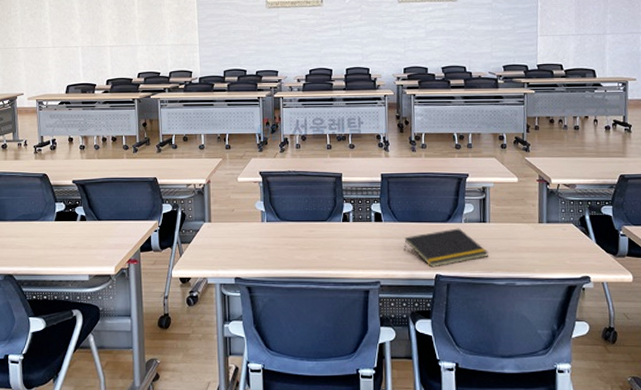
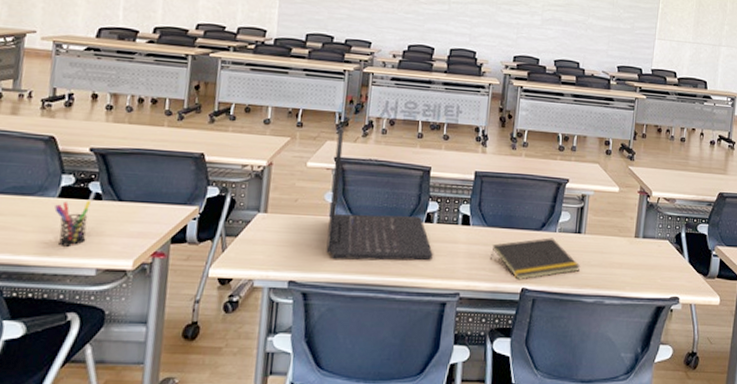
pen holder: none [54,221,79,259] -> present [54,200,91,247]
laptop: none [259,147,353,259] -> present [326,128,433,261]

